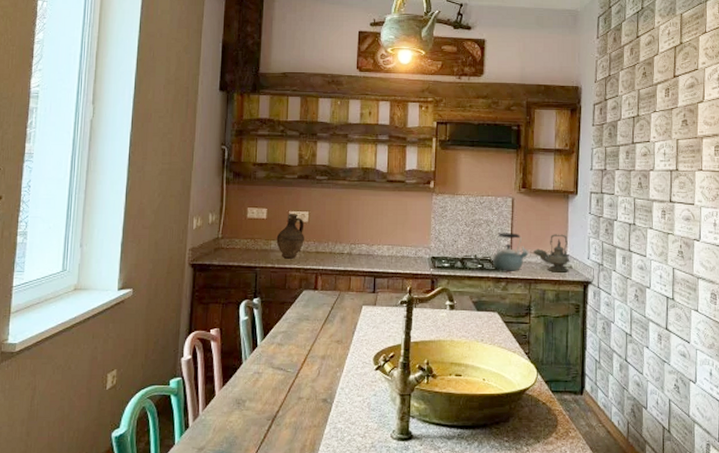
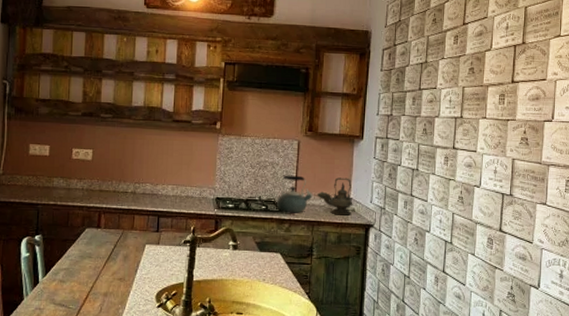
ceramic jug: present [276,214,305,259] -> none [59,151,88,197]

